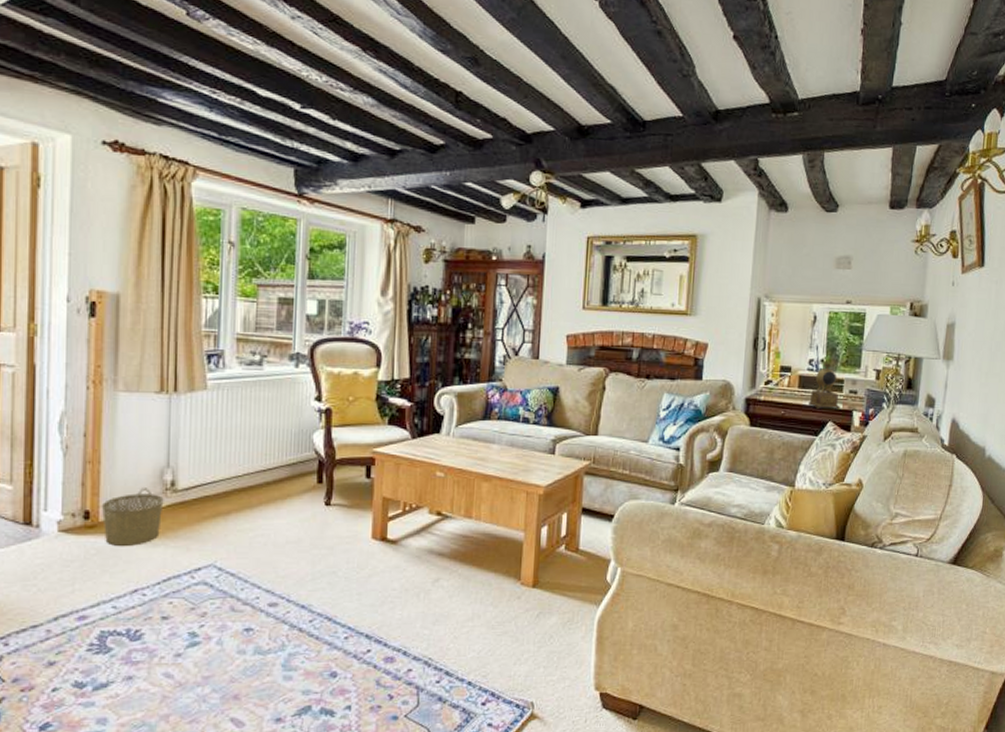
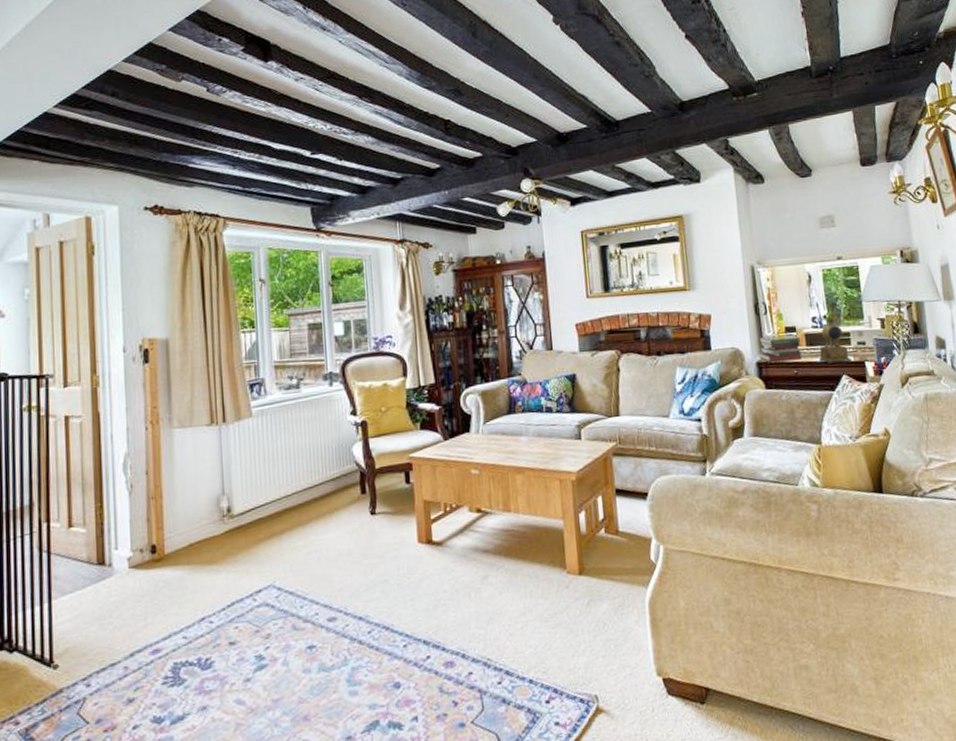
basket: present [101,488,164,546] -> none [166,516,222,577]
books: none [750,373,794,401] -> present [759,334,802,363]

